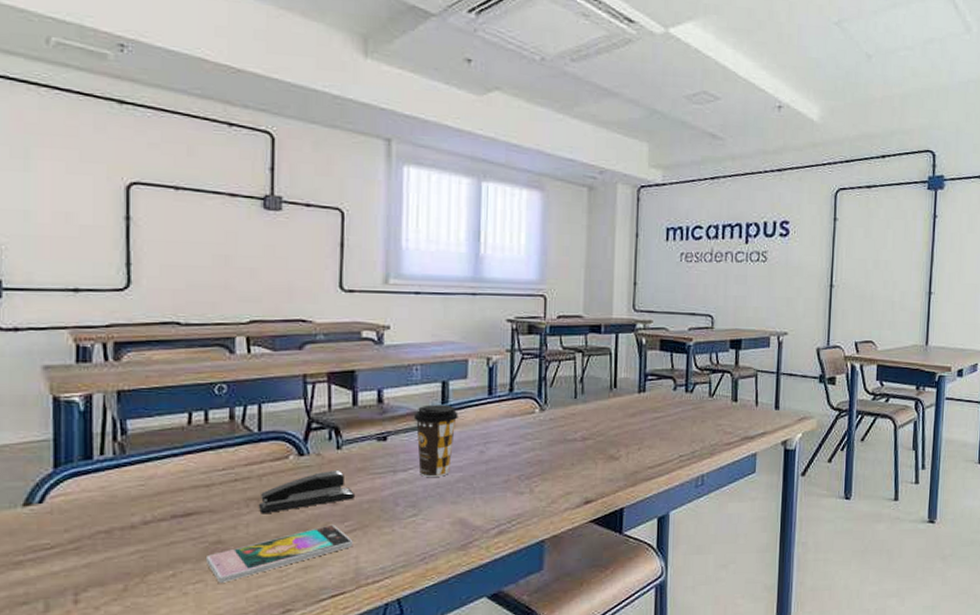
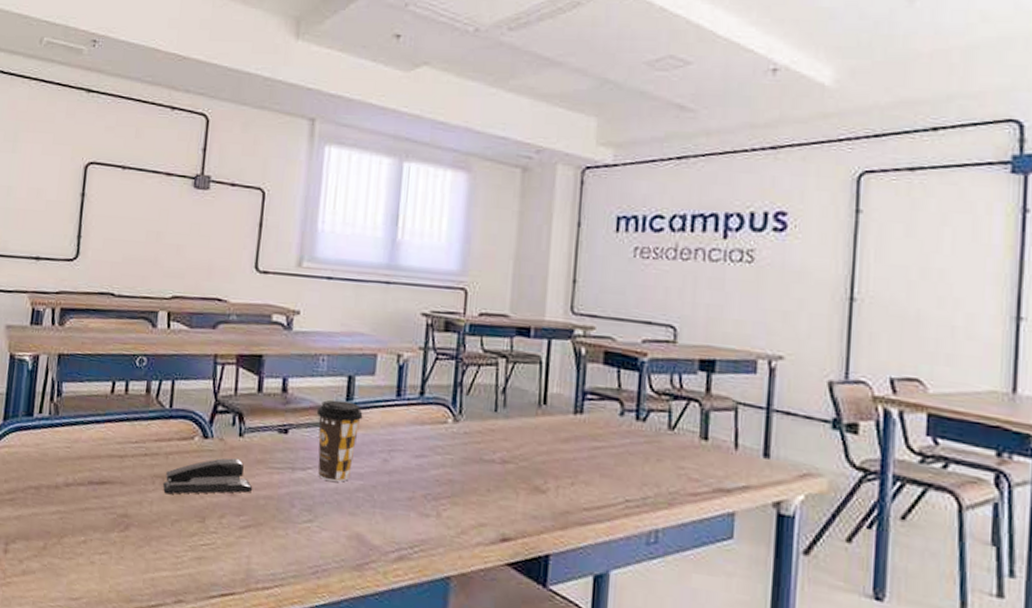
smartphone: present [207,524,353,583] -> none [113,516,247,559]

